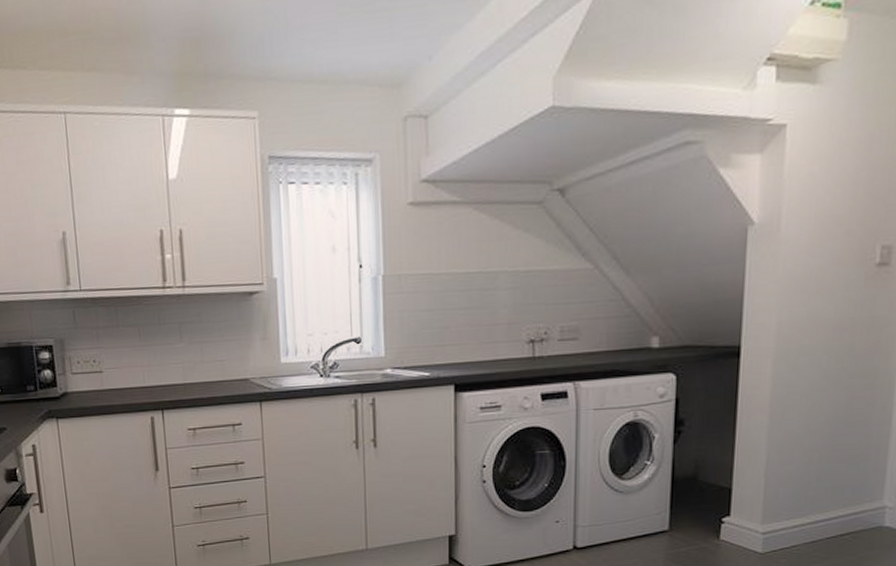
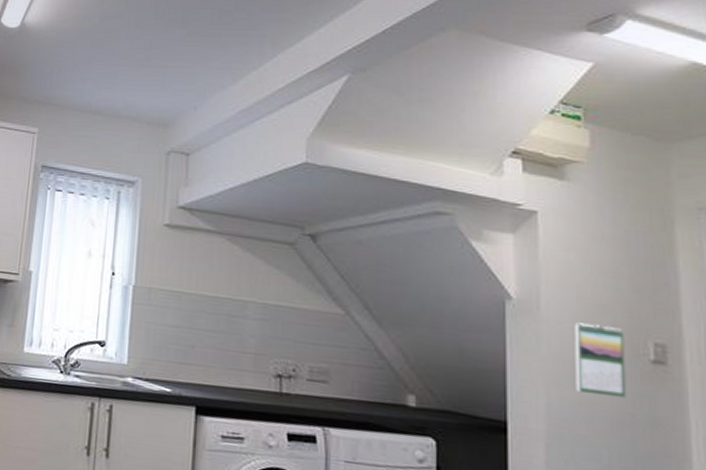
calendar: none [805,236,856,306] -> present [574,322,627,398]

